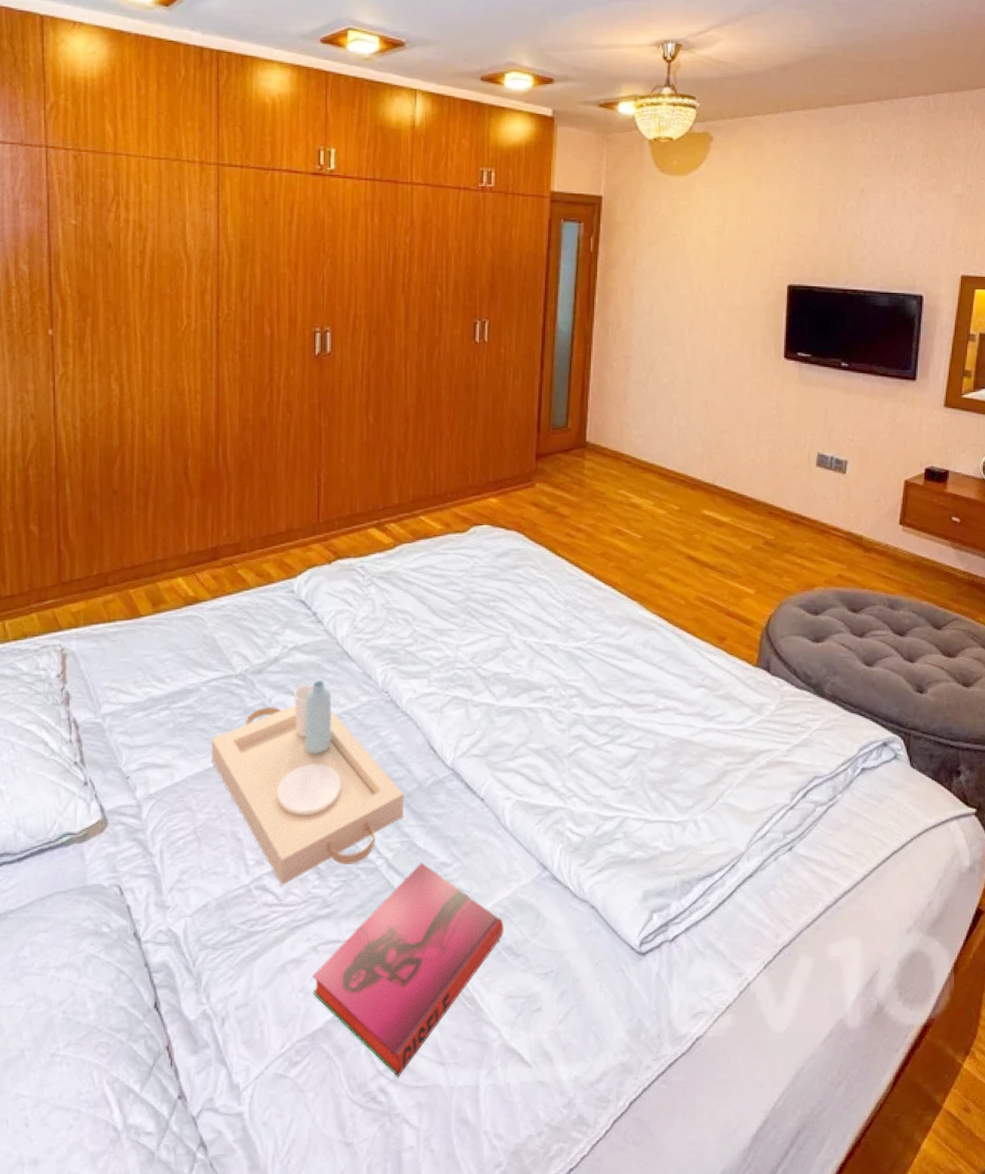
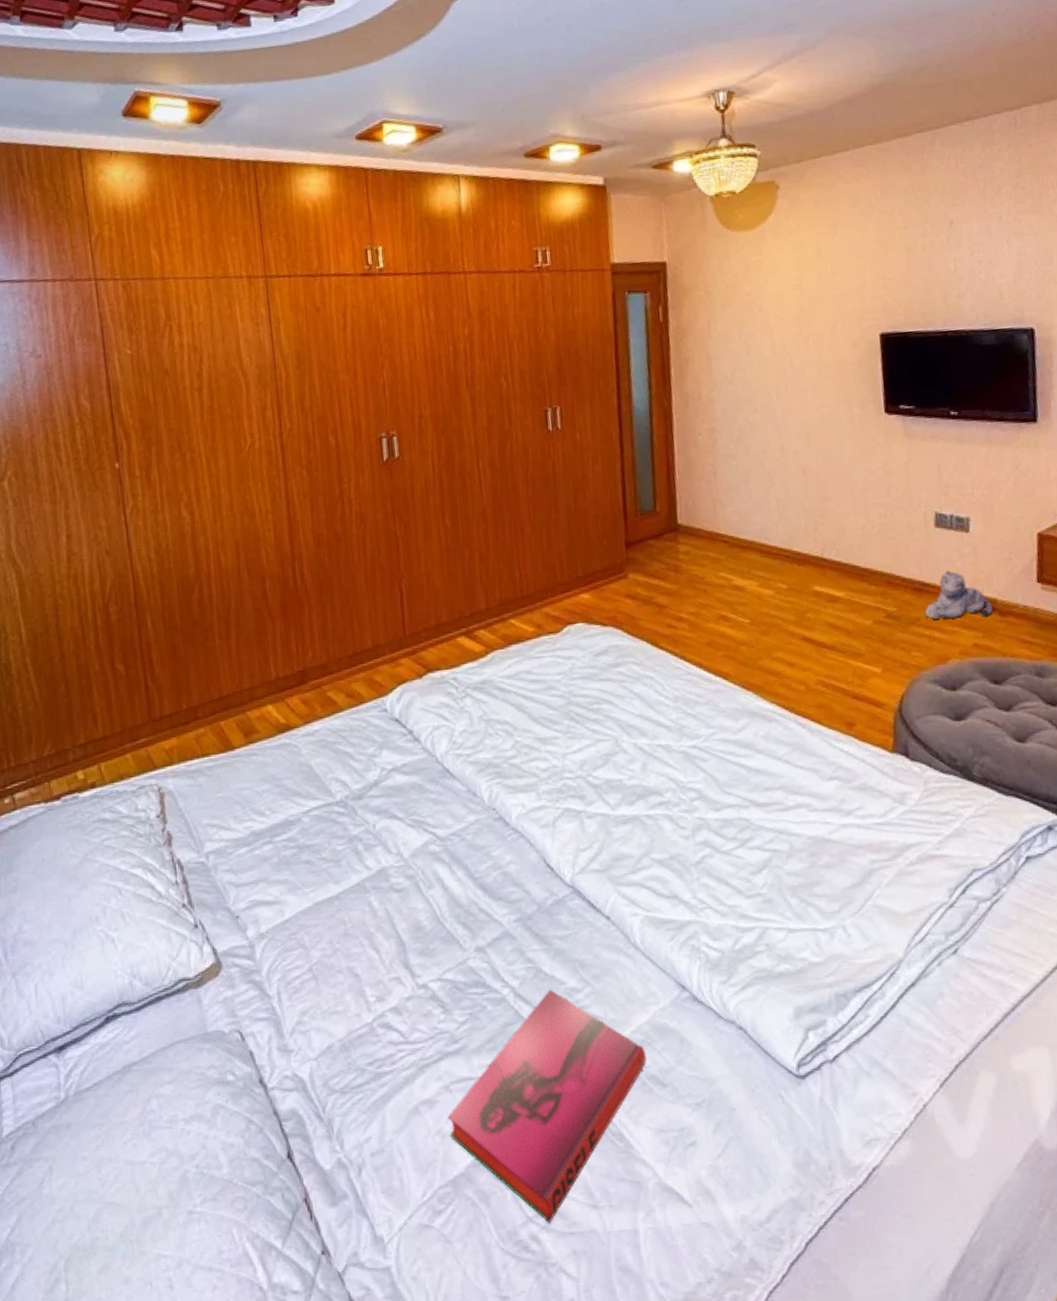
serving tray: present [211,680,404,885] -> none [317,801,526,1022]
plush toy: none [798,507,858,550] -> present [924,570,993,620]

